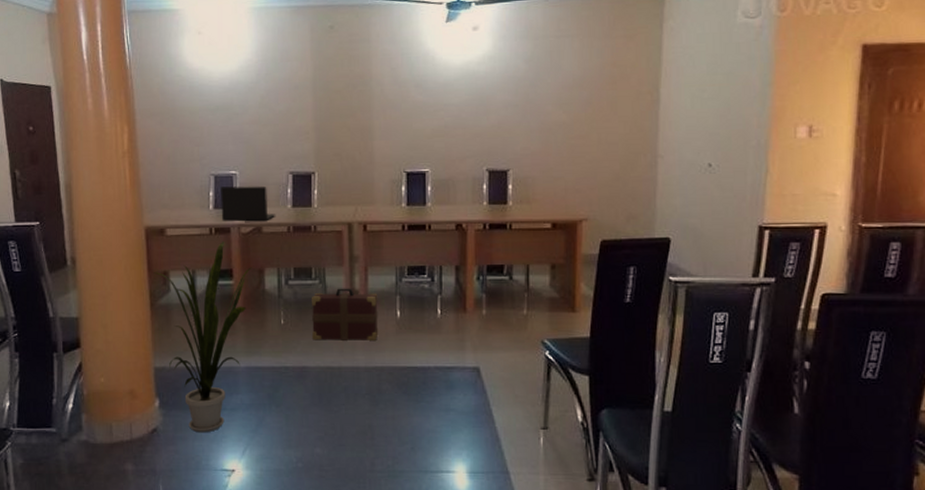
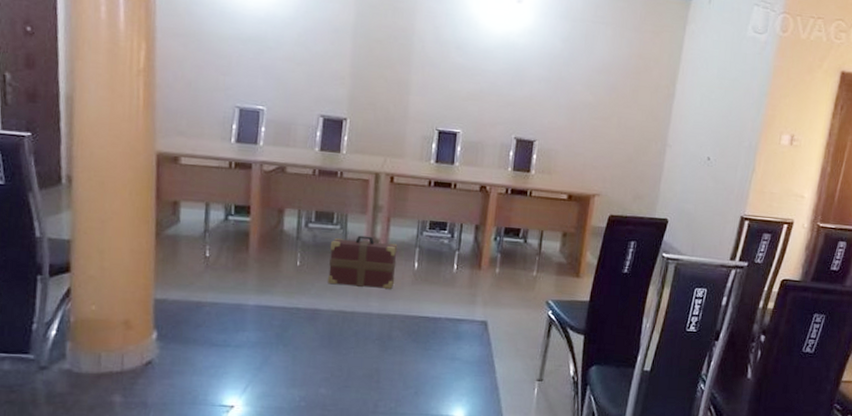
house plant: present [154,242,253,433] -> none [162,177,273,368]
laptop: present [221,186,276,222] -> none [243,121,302,162]

